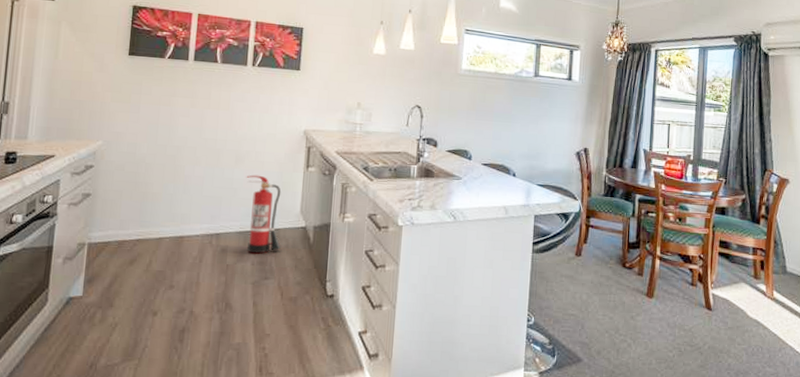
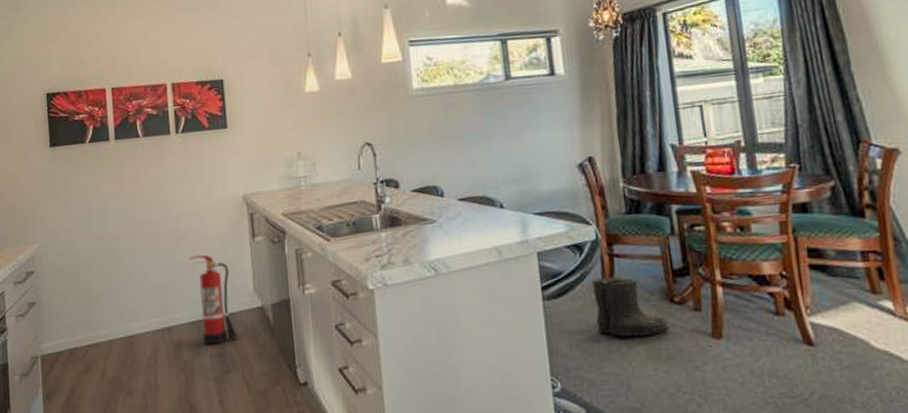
boots: none [568,241,620,289] -> present [592,276,671,337]

